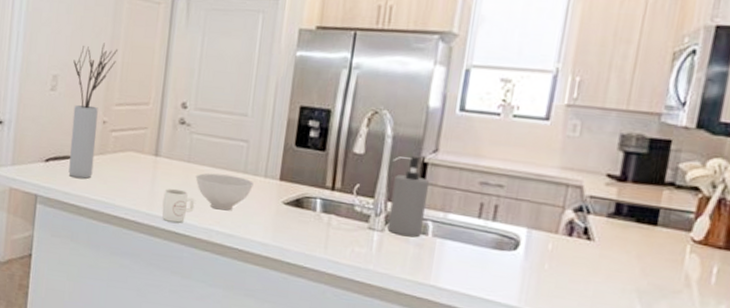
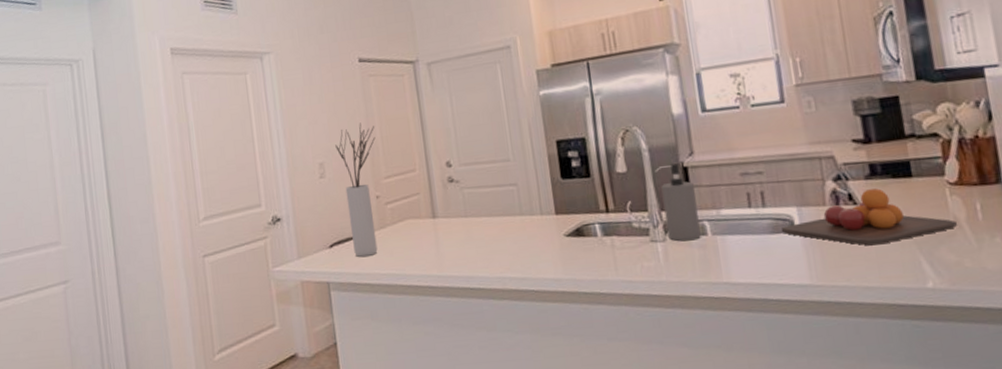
mug: present [162,188,195,223] -> none [449,245,483,279]
bowl: present [195,173,254,211] -> none [476,219,533,257]
chopping board: none [503,227,688,287] -> present [780,188,958,246]

